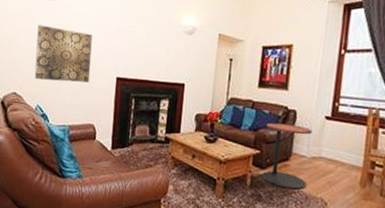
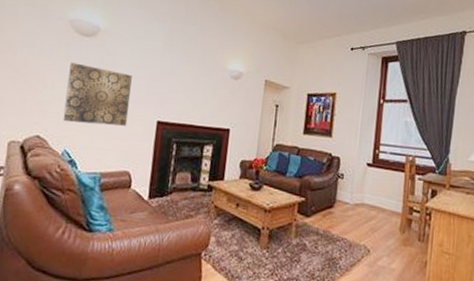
side table: present [262,122,313,190] -> none [307,169,355,237]

